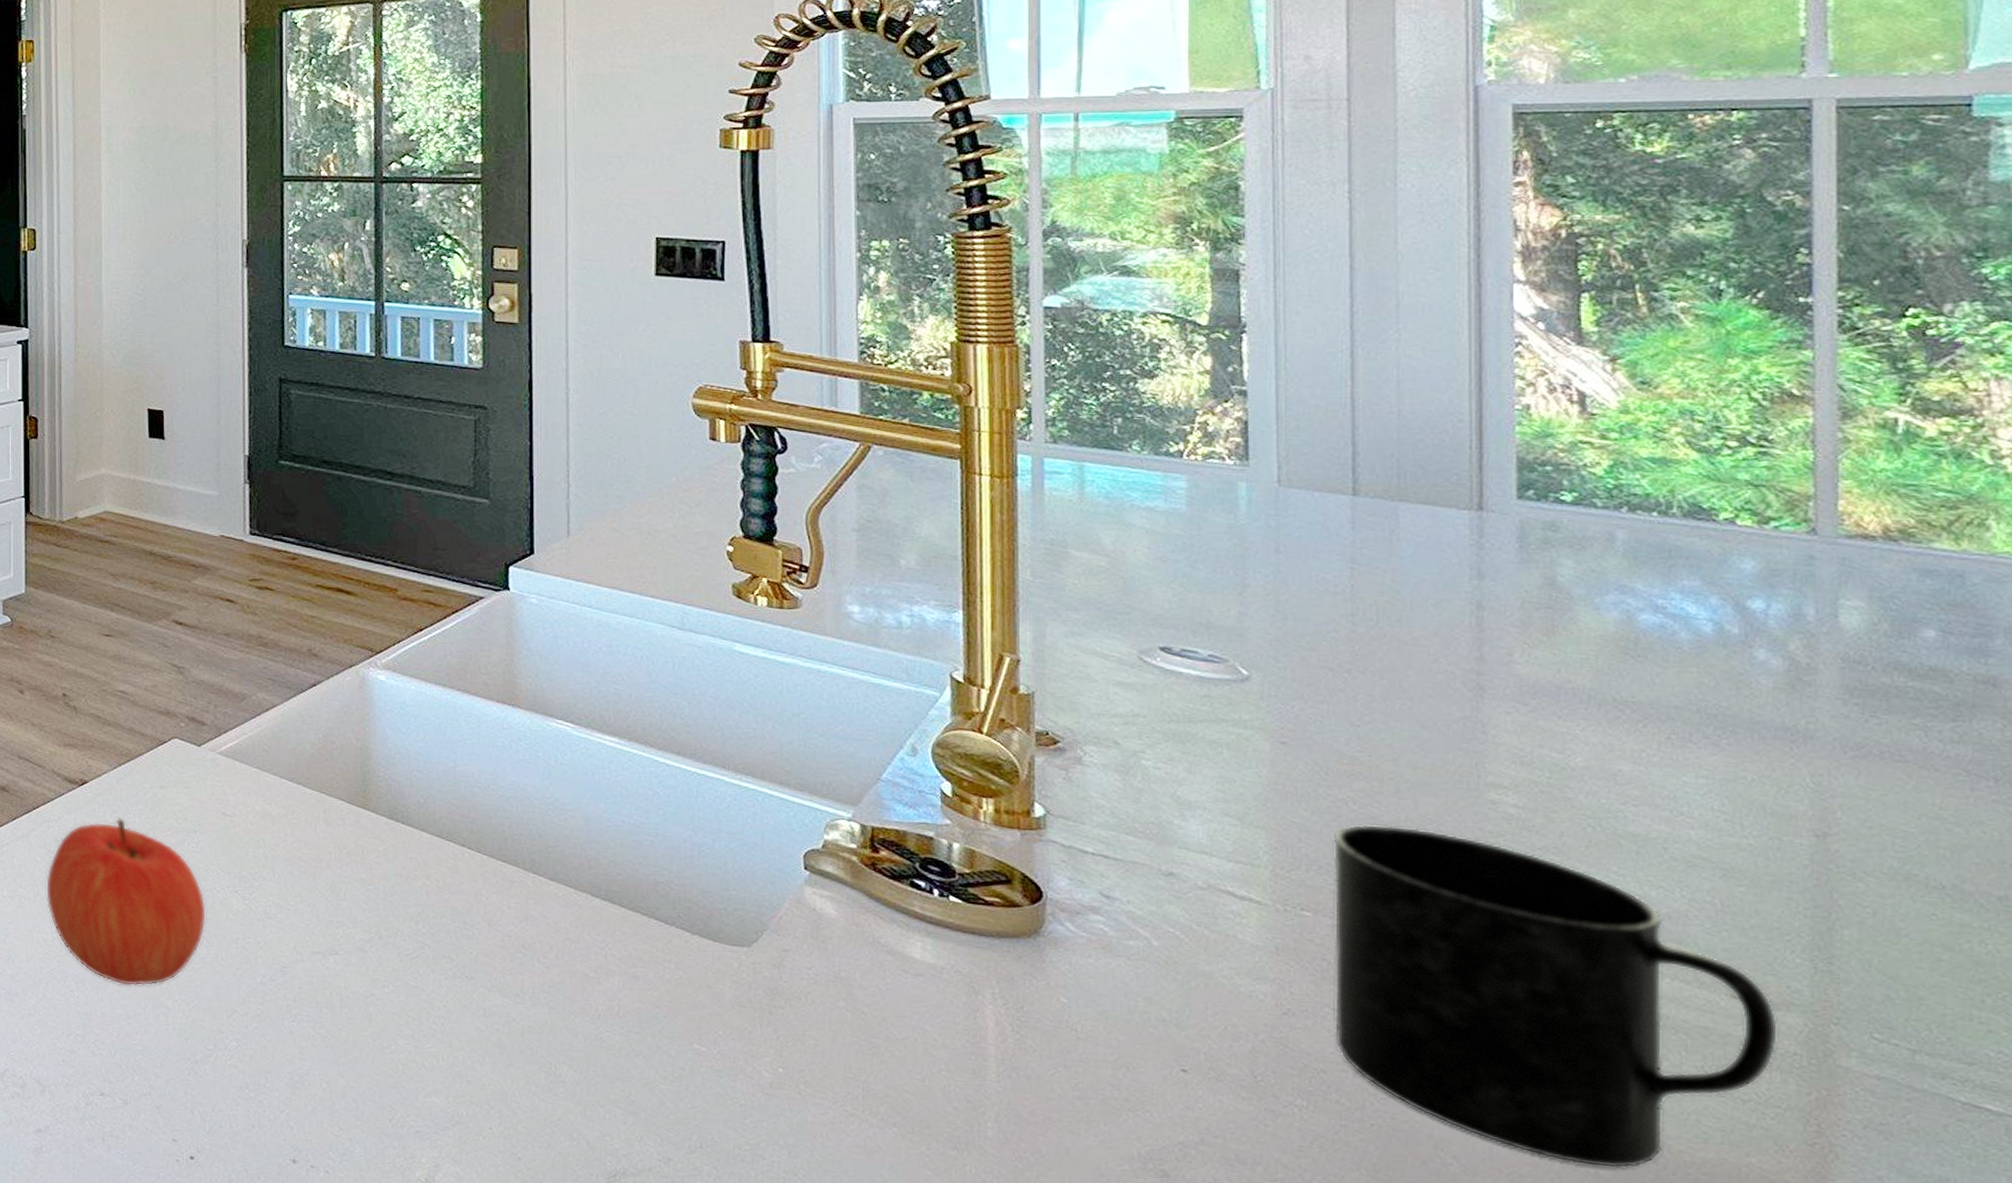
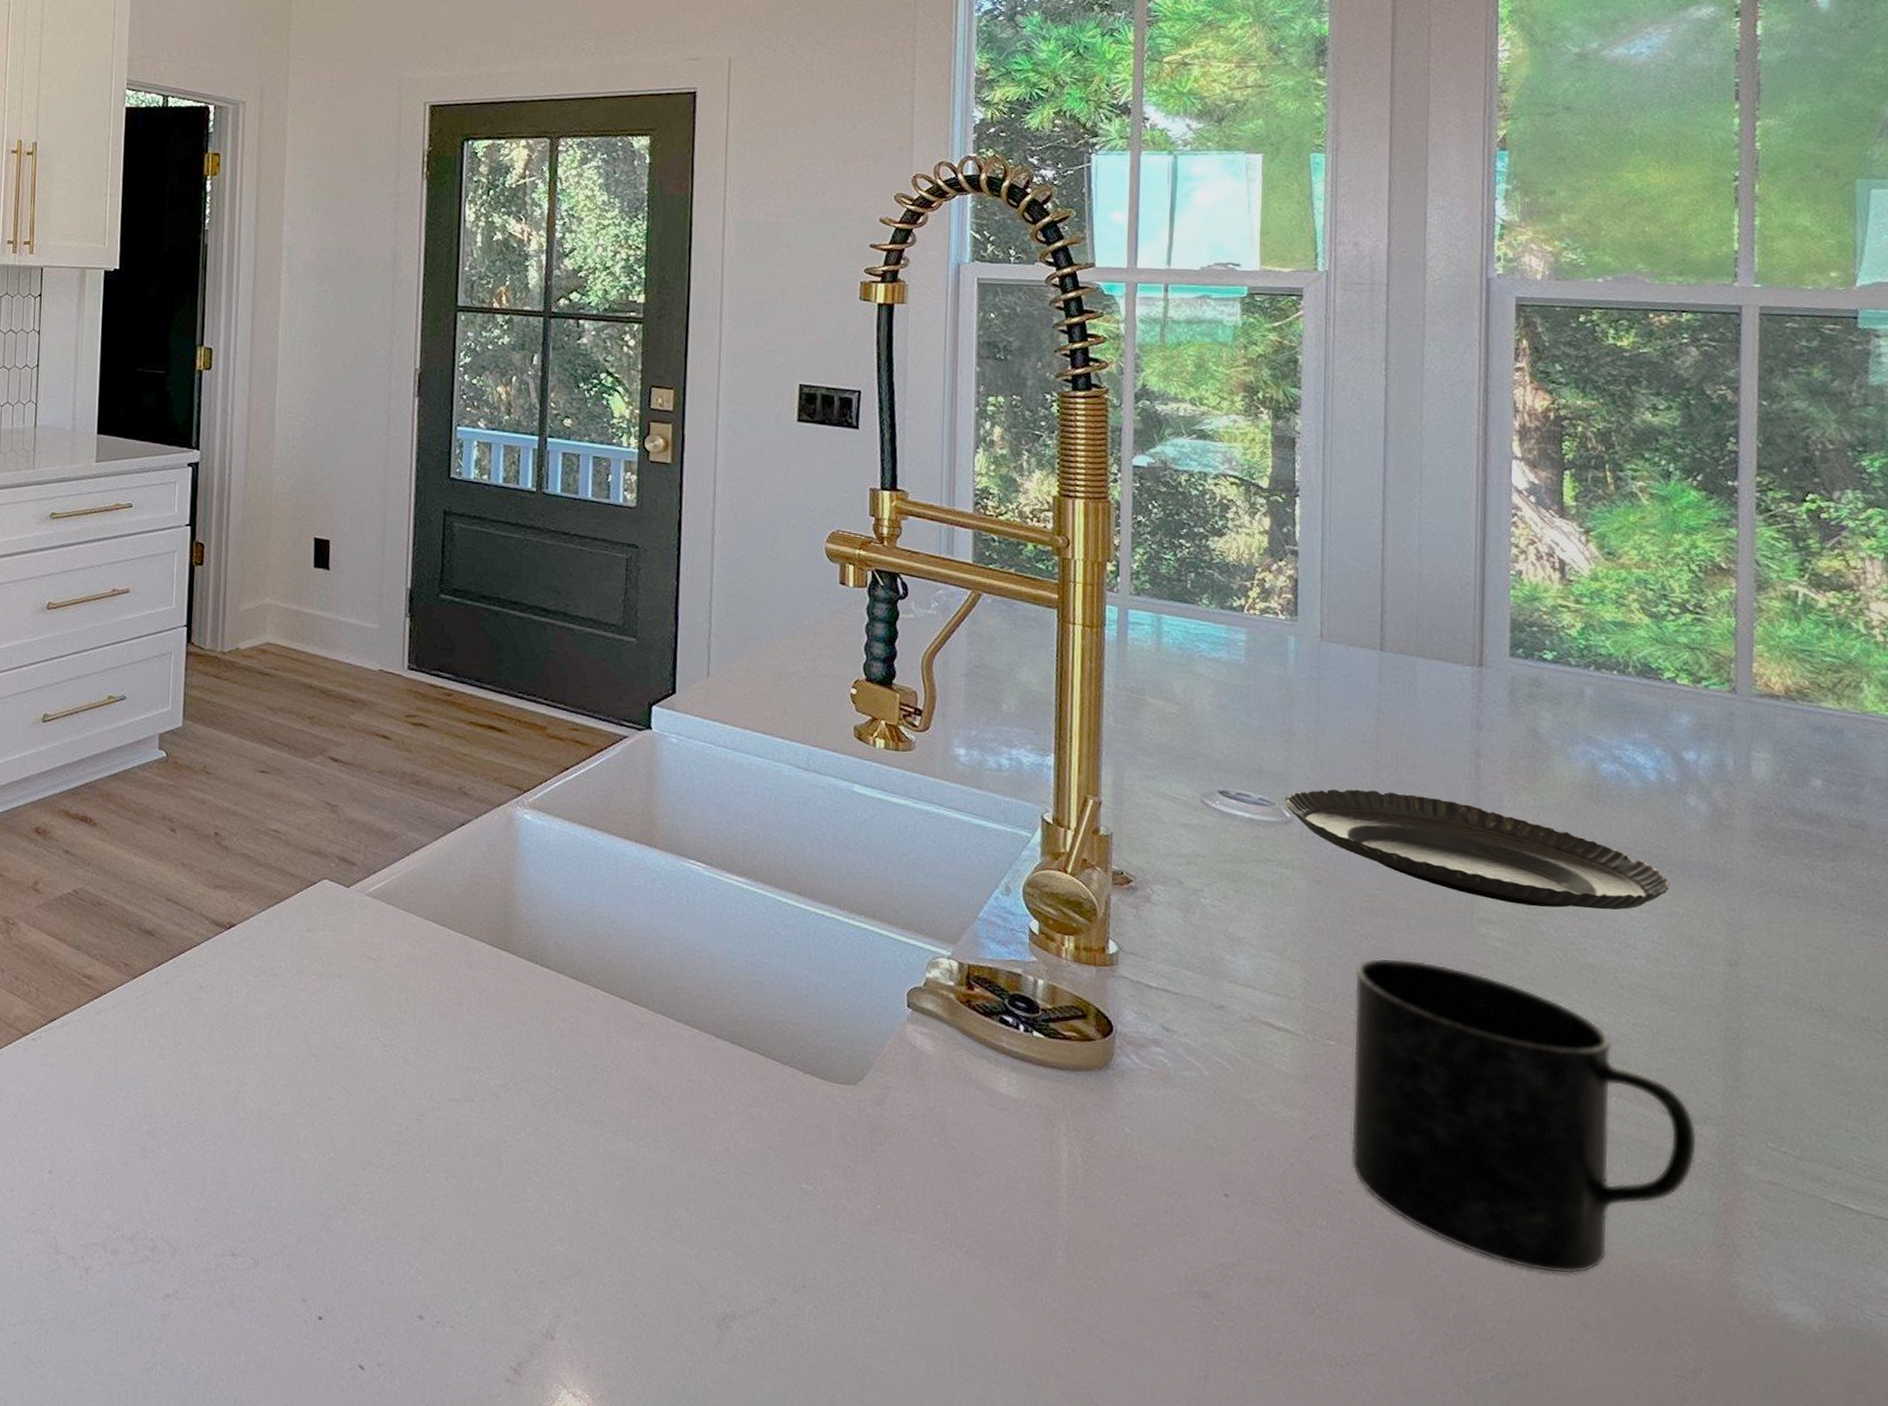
apple: present [45,818,207,986] -> none [187,963,348,1140]
tart tin: none [1239,644,1734,775] -> present [1284,789,1670,910]

